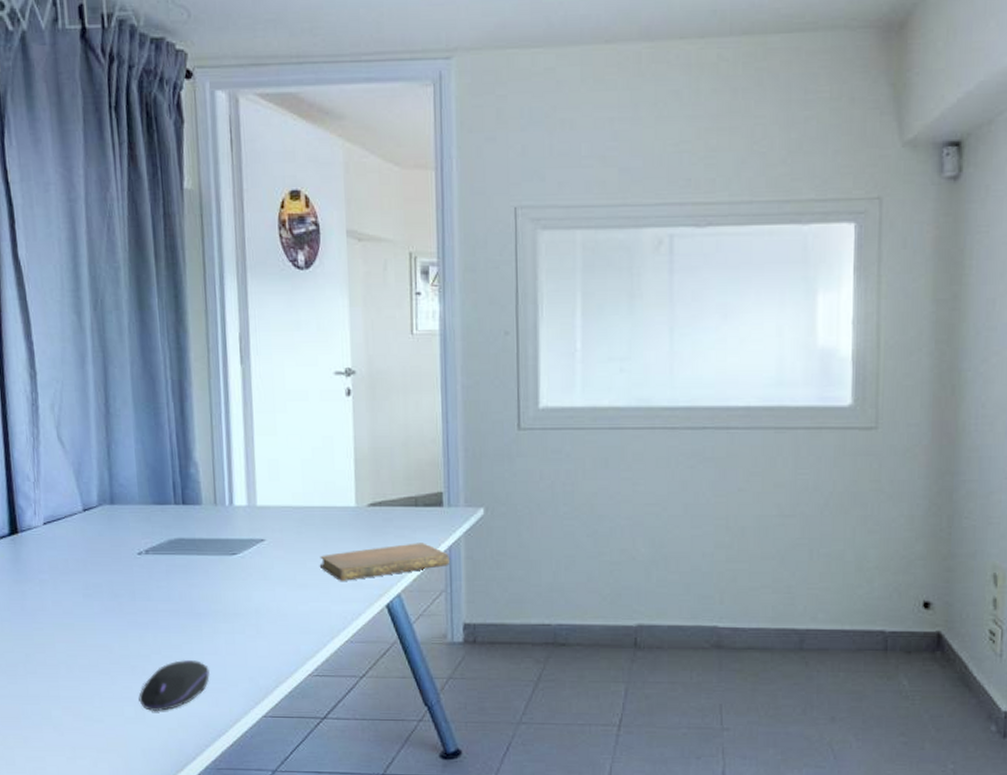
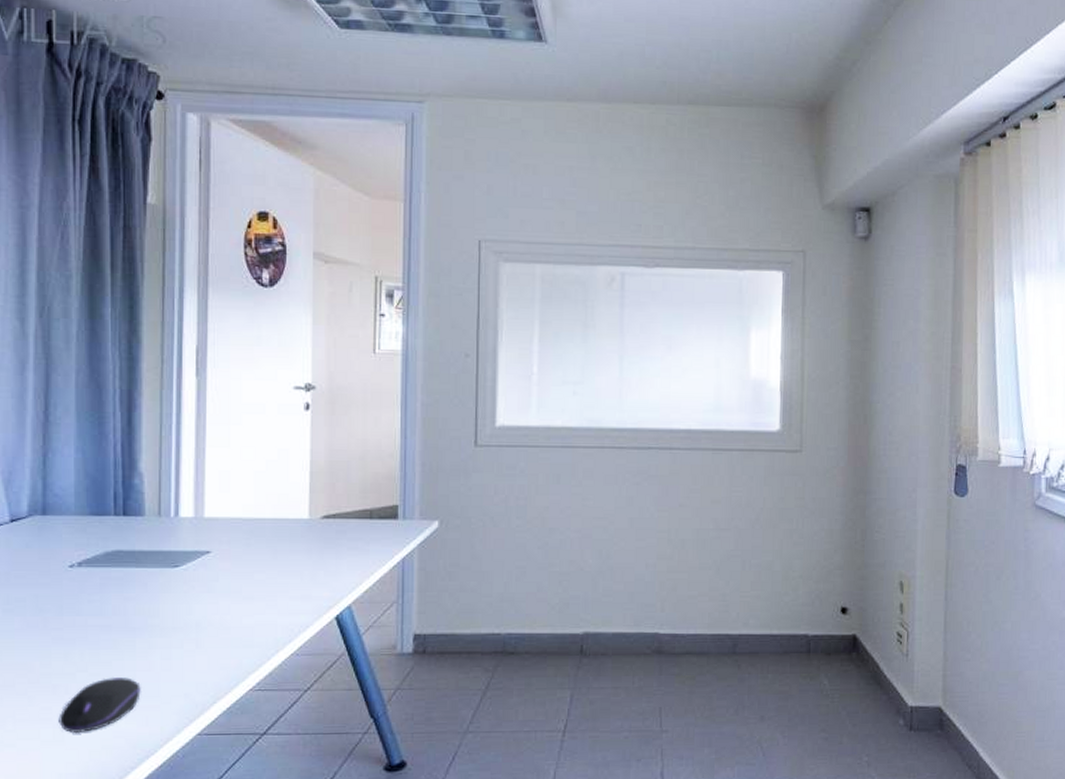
notebook: present [319,543,450,581] -> none [267,554,402,593]

